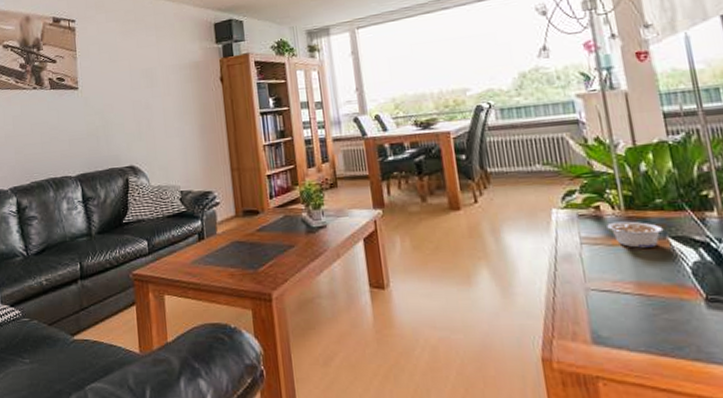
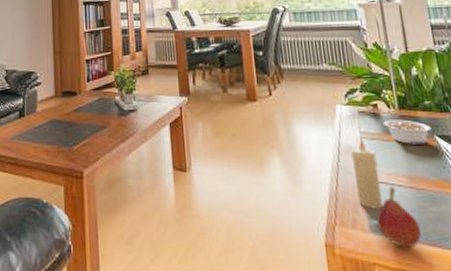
candle: none [569,245,608,320] -> present [350,139,384,209]
fruit: none [599,295,652,360] -> present [376,186,422,249]

